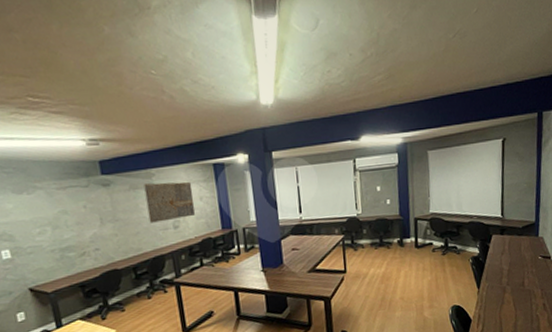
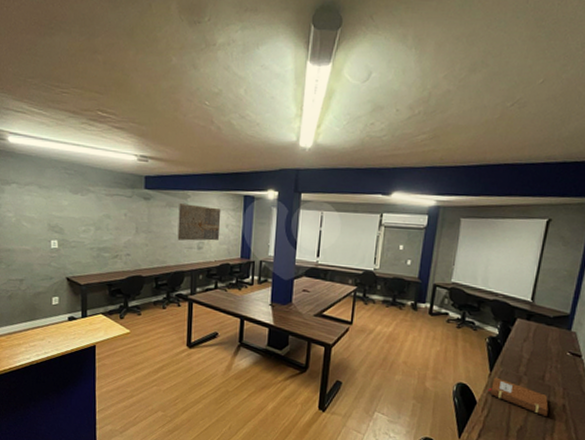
notebook: none [479,292,532,318] -> present [488,377,549,416]

